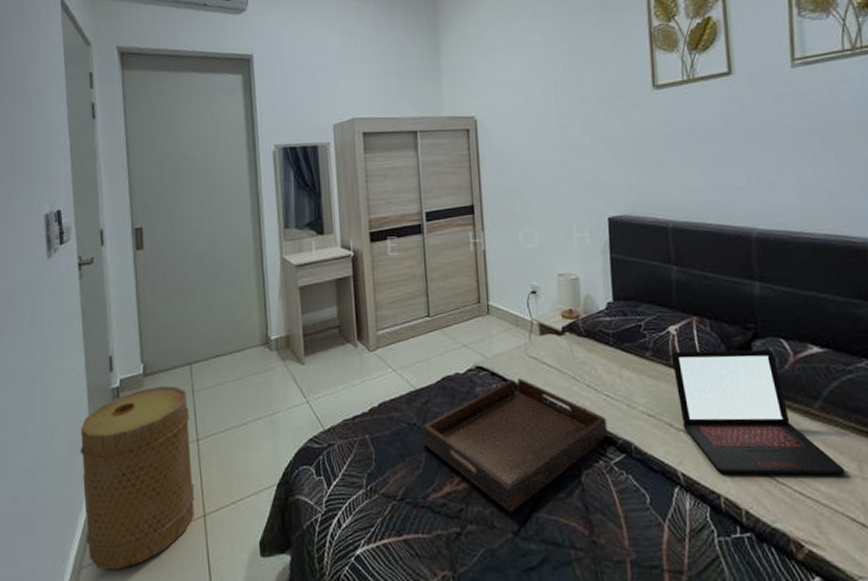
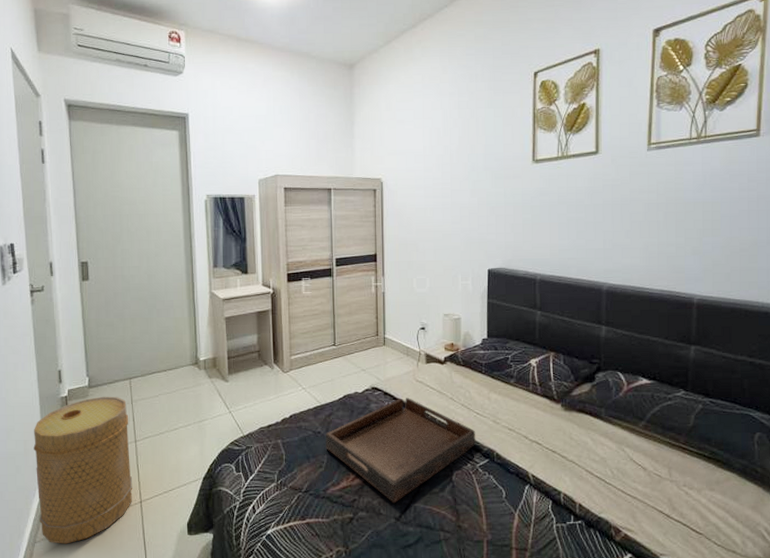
laptop: present [671,349,846,475] -> none [530,379,658,478]

